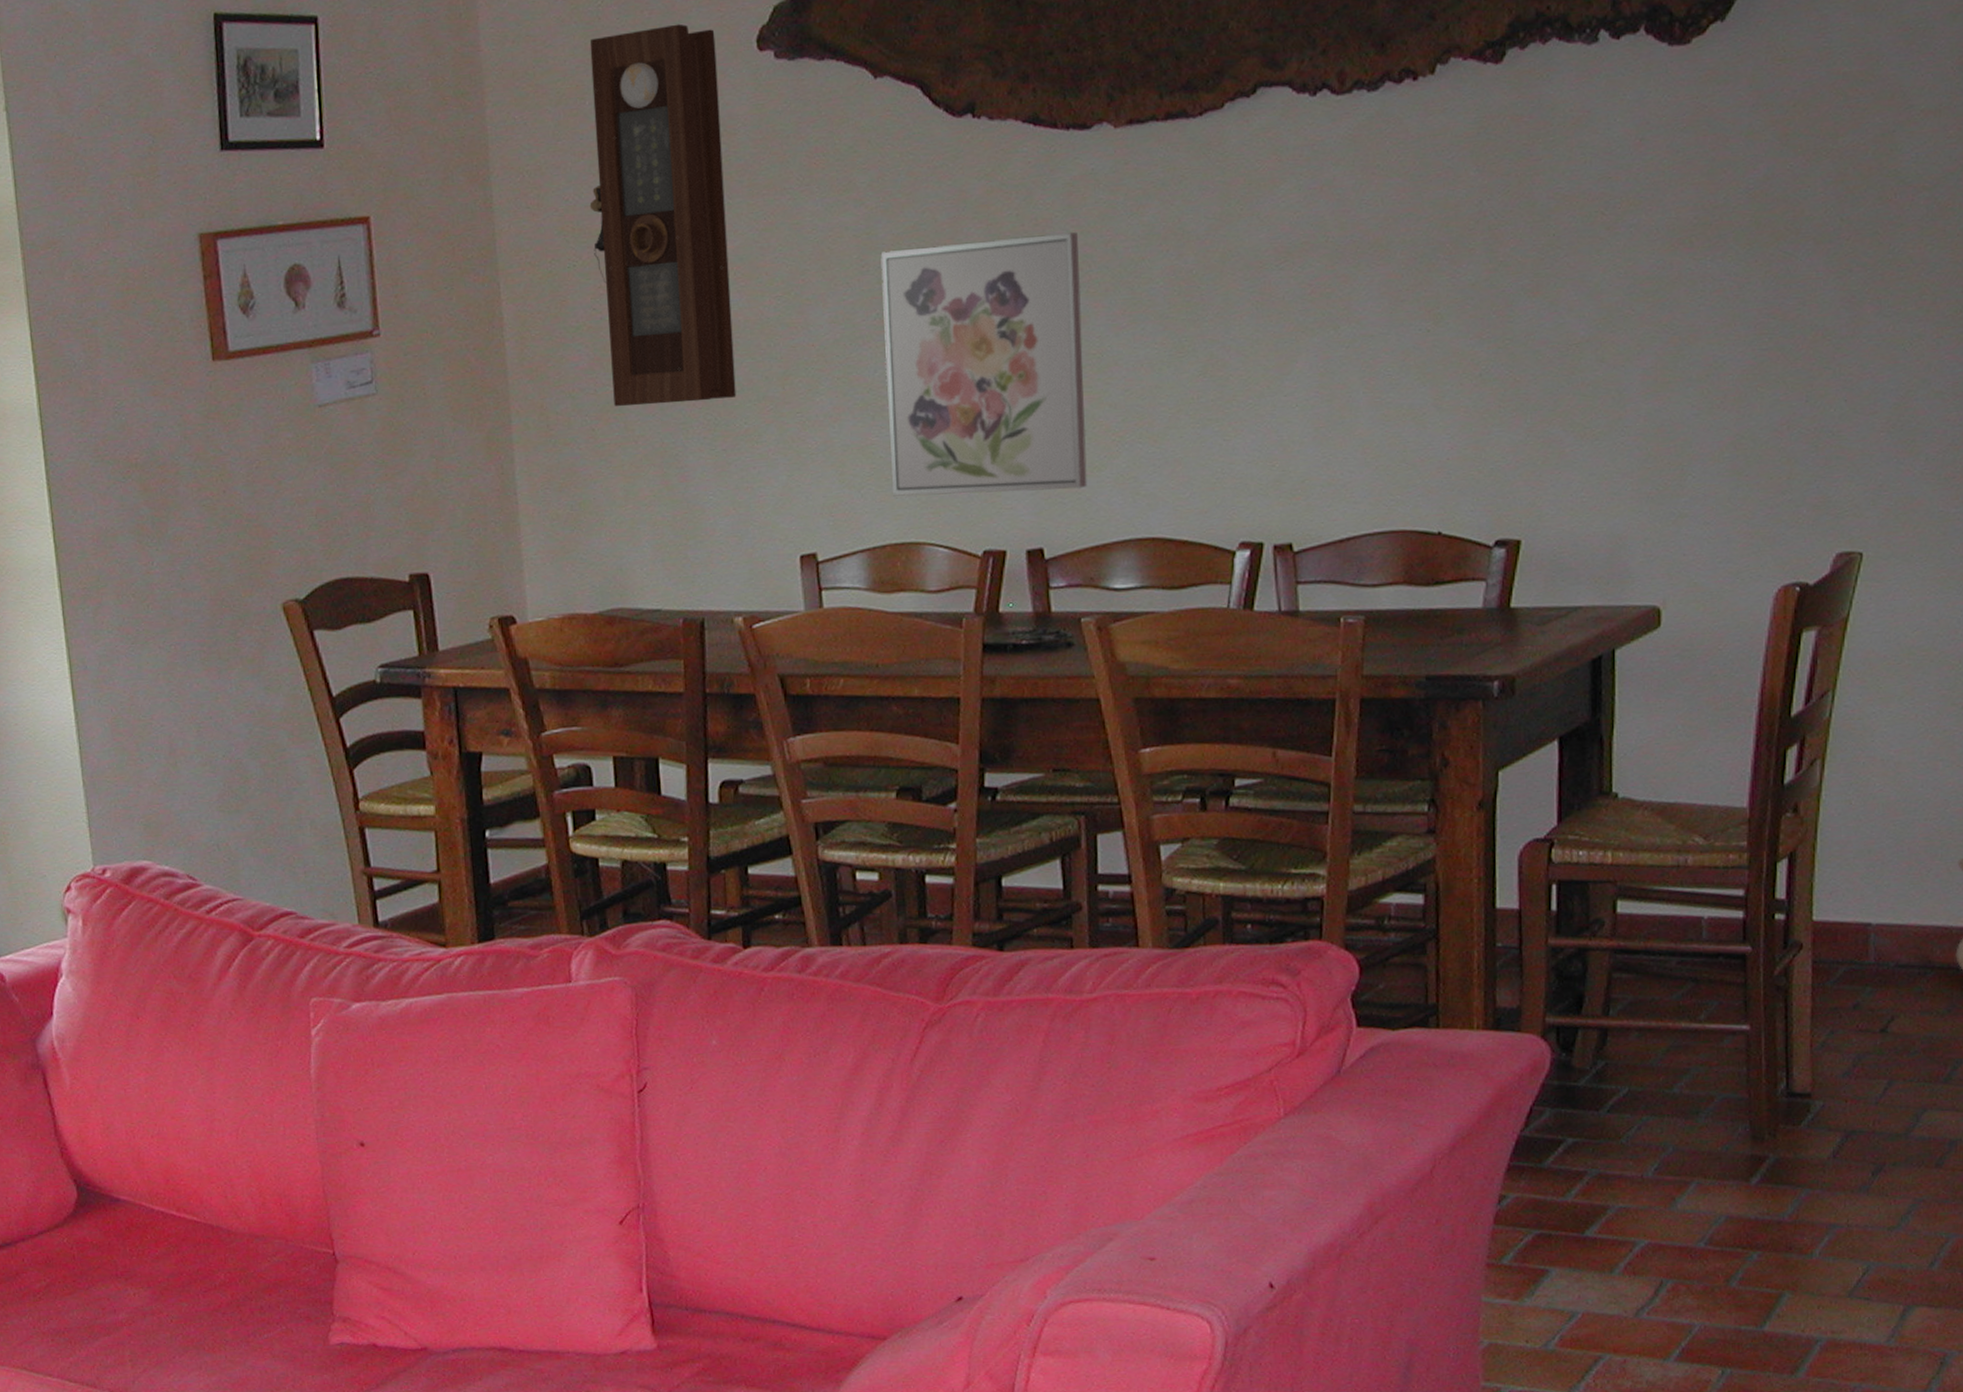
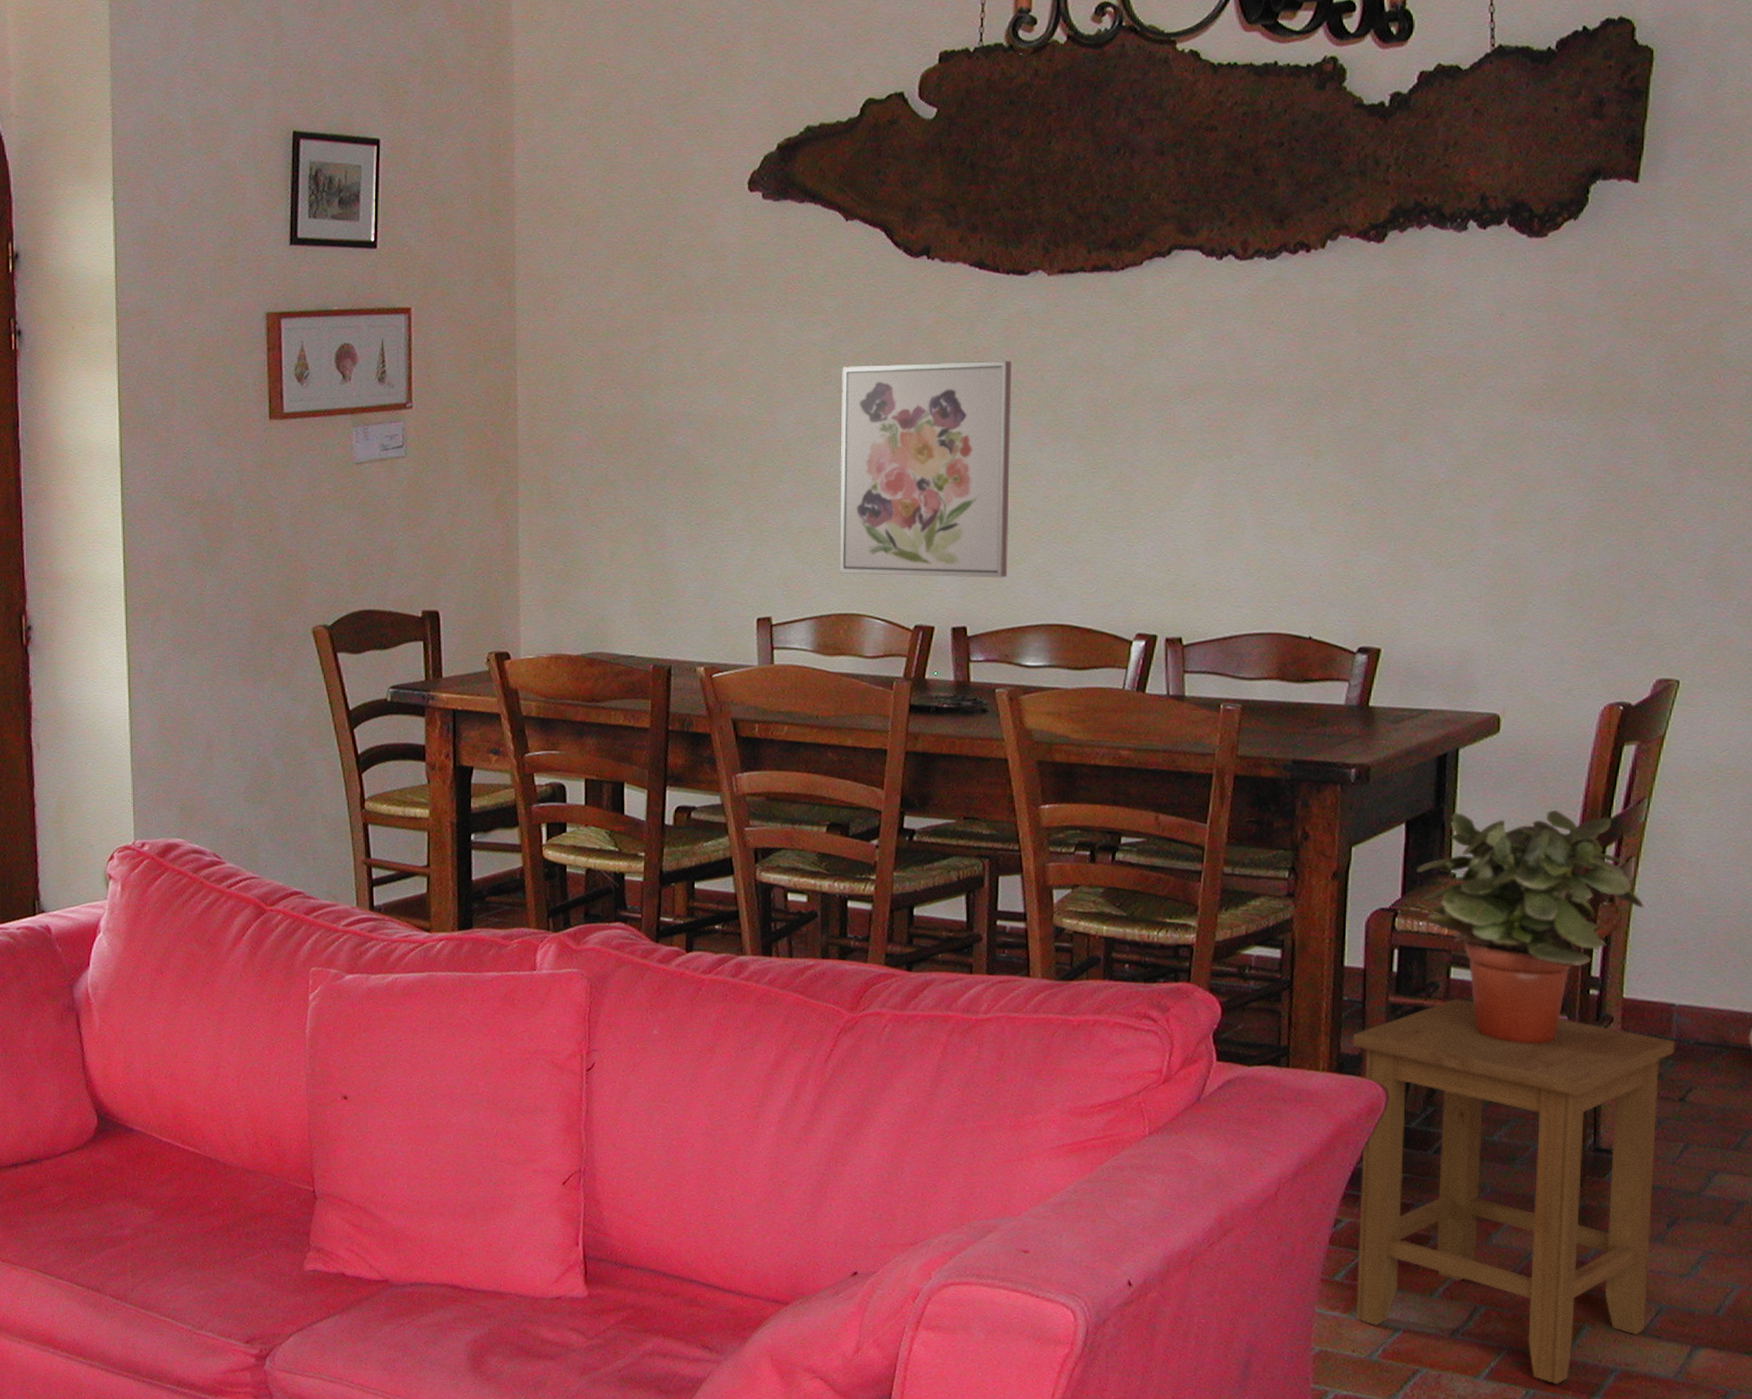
pendulum clock: present [589,23,737,407] -> none [597,165,713,482]
stool: none [1509,936,1874,1361] -> present [1352,999,1675,1385]
potted plant: none [1573,712,1832,981] -> present [1416,810,1644,1044]

